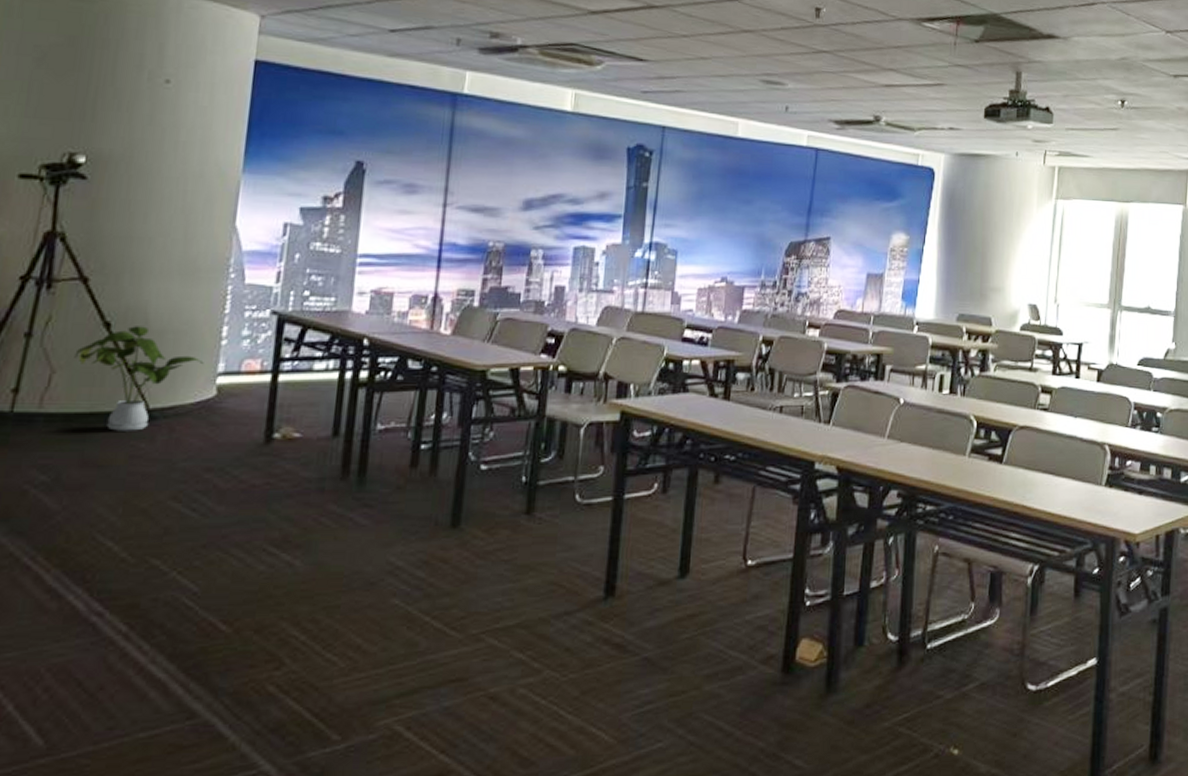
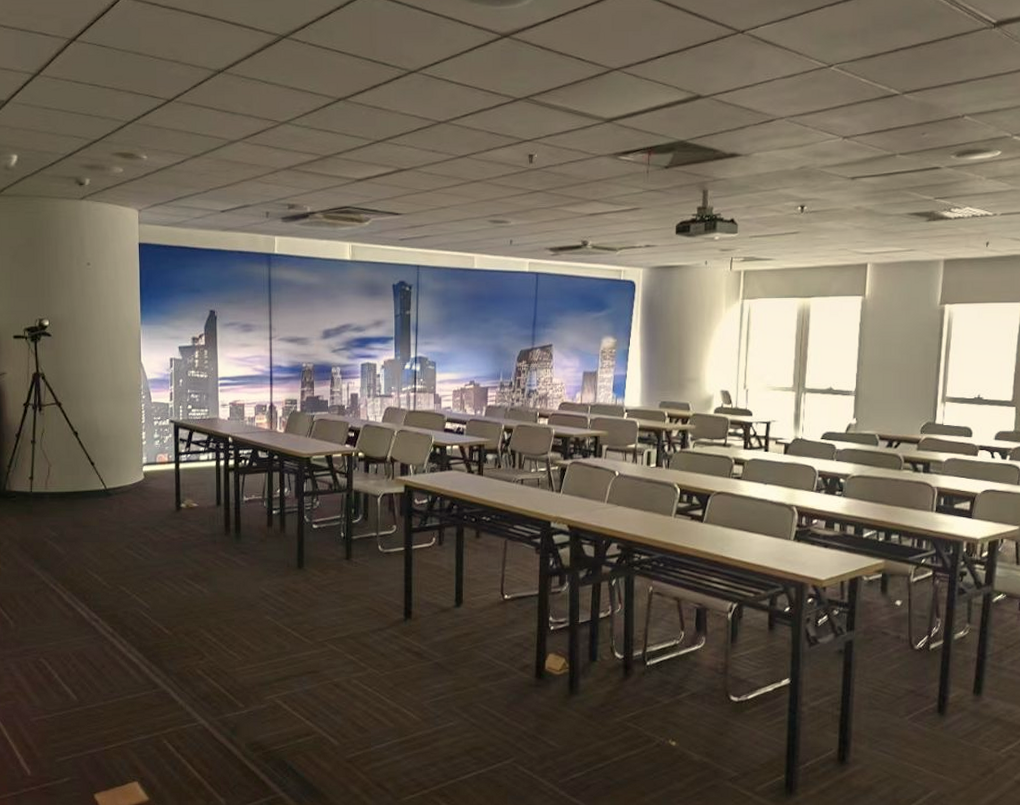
house plant: present [74,326,204,431] -> none [60,434,134,503]

